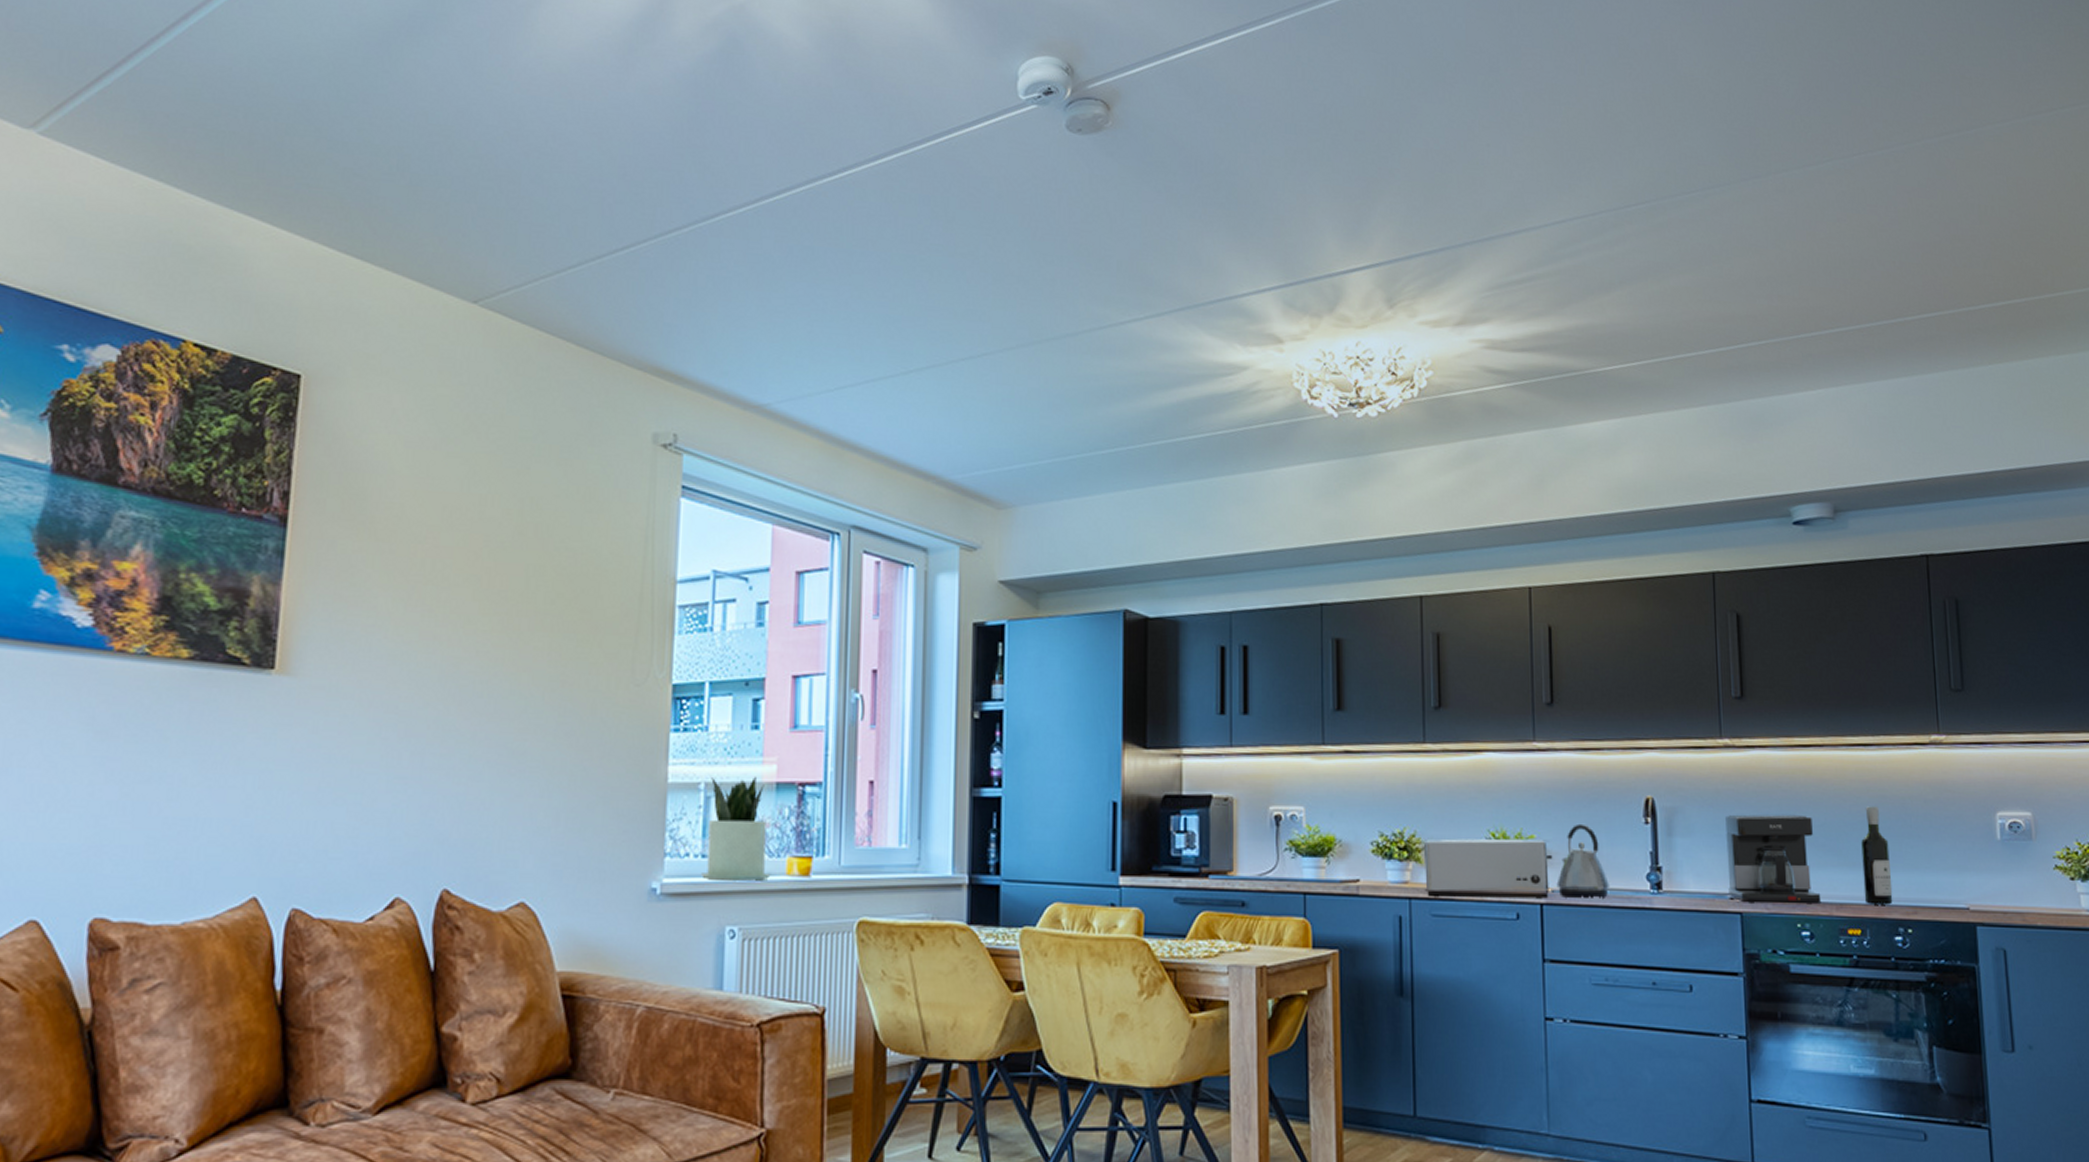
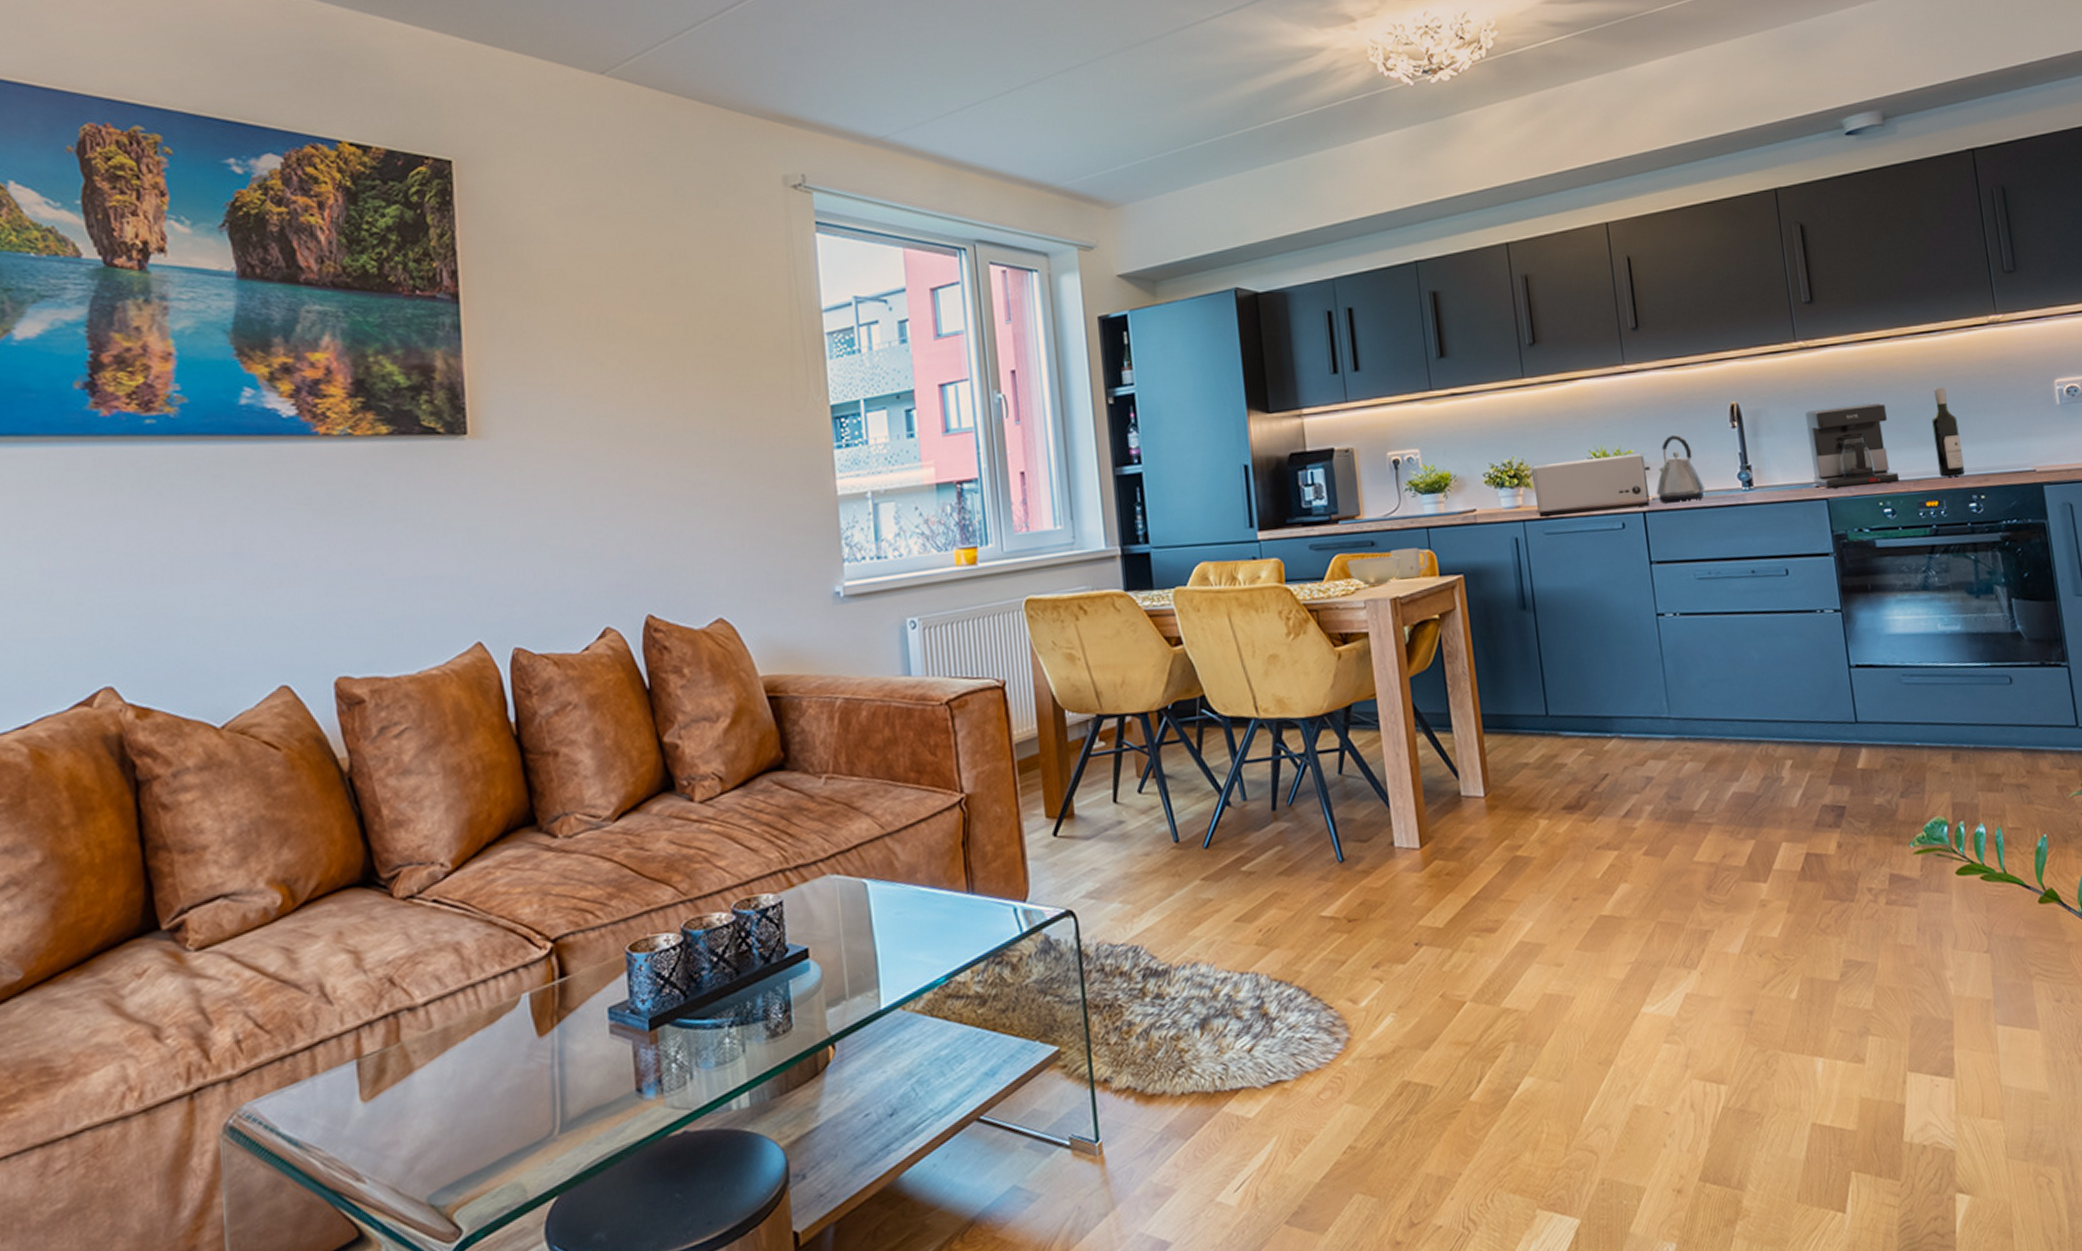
planter: present [701,776,771,882] -> none [876,480,942,579]
bowl: none [1213,918,1273,950] -> present [1346,556,1402,586]
mug: none [1260,914,1303,947] -> present [1389,548,1429,580]

